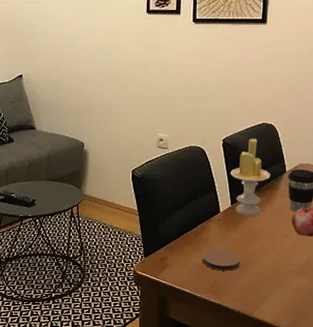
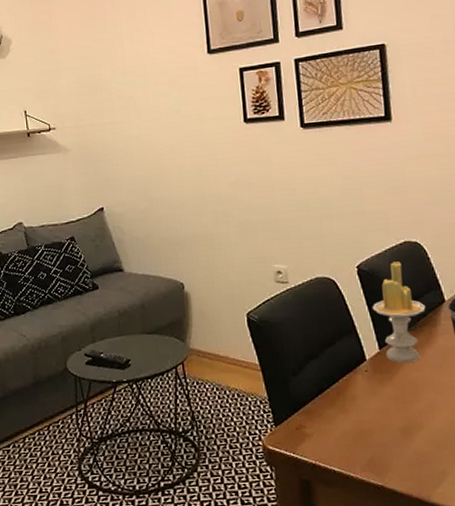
coaster: present [203,248,241,271] -> none [351,408,404,440]

